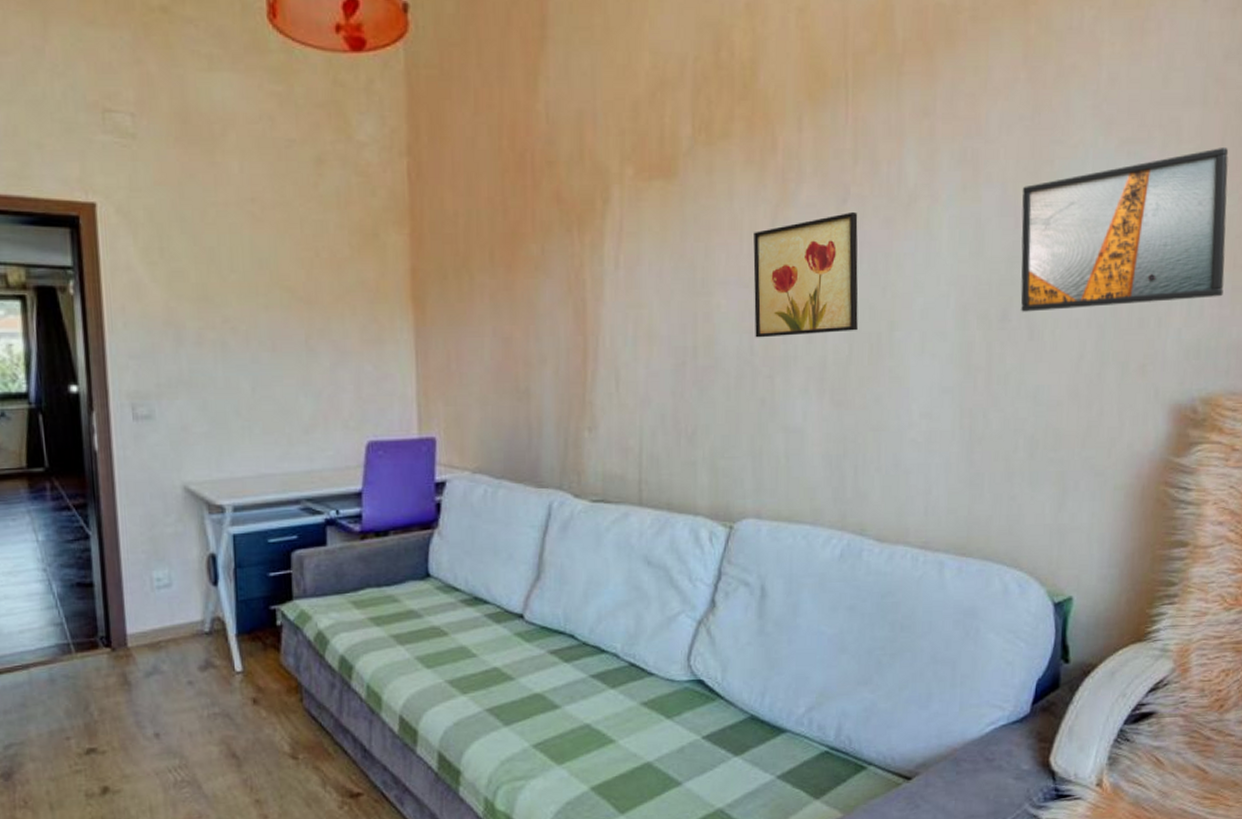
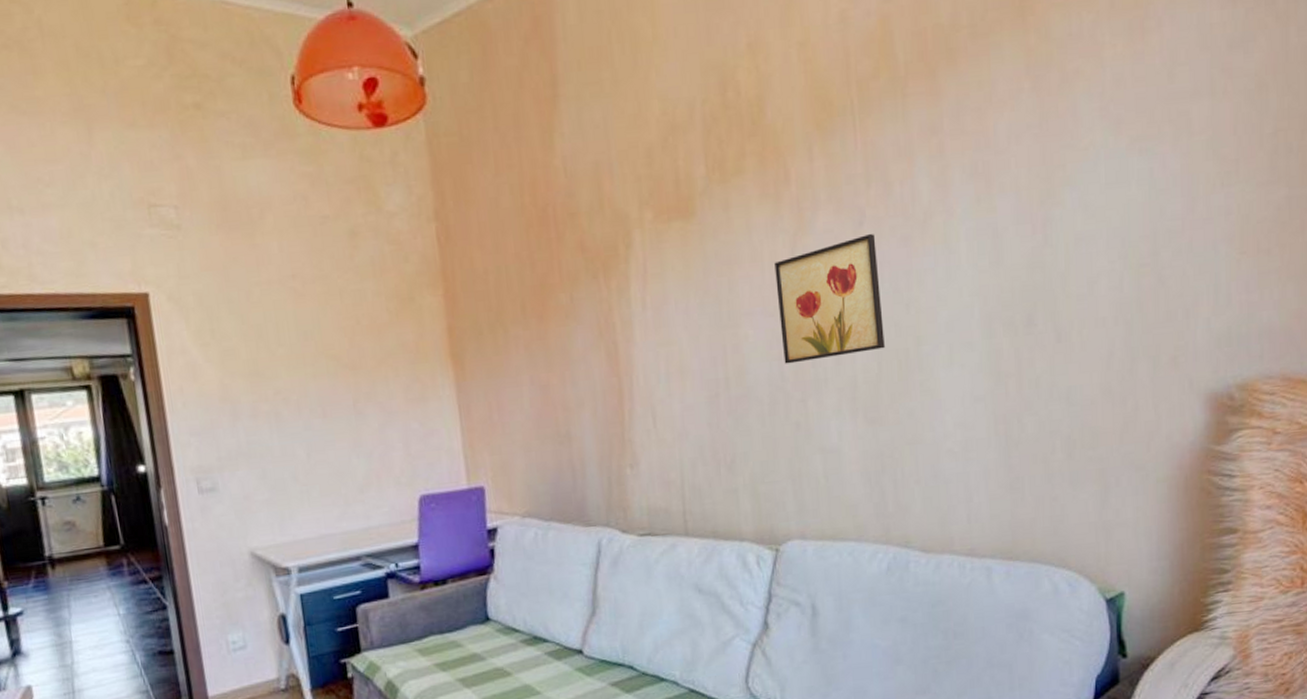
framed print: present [1020,146,1229,312] -> none [1036,134,1249,316]

